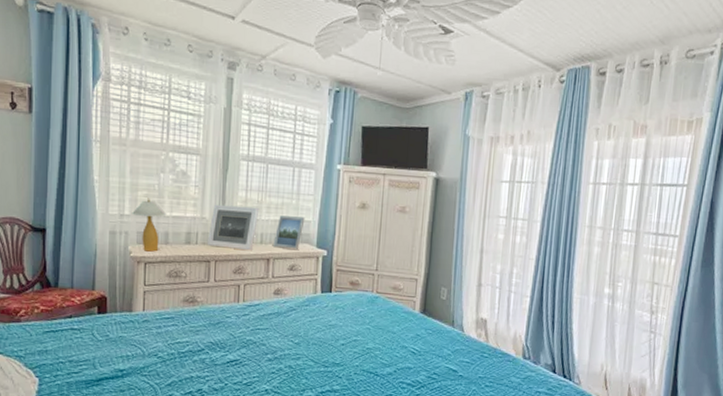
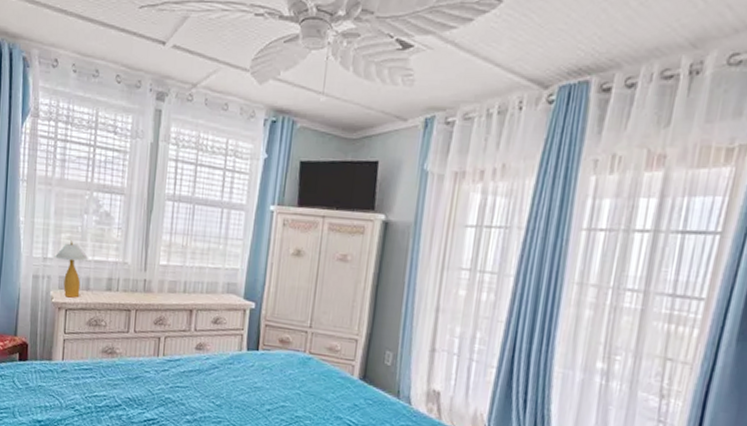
picture frame: present [206,204,260,251] -> none [127,248,184,301]
picture frame: present [273,215,305,251] -> none [197,262,232,302]

